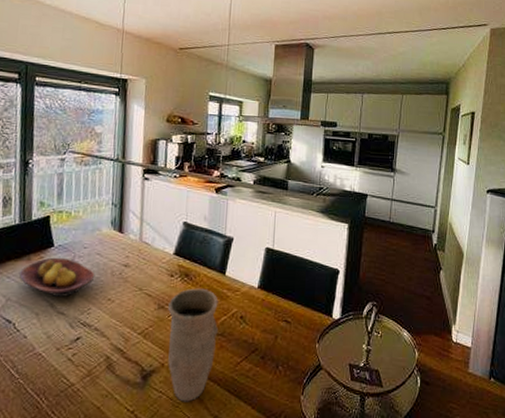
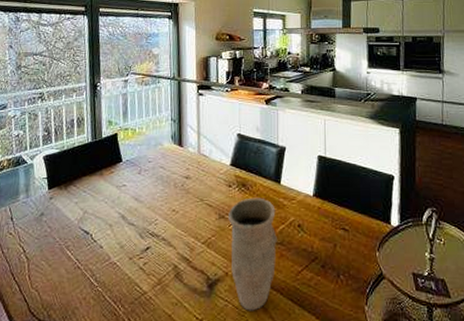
fruit bowl: present [18,257,95,297] -> none [93,171,160,208]

